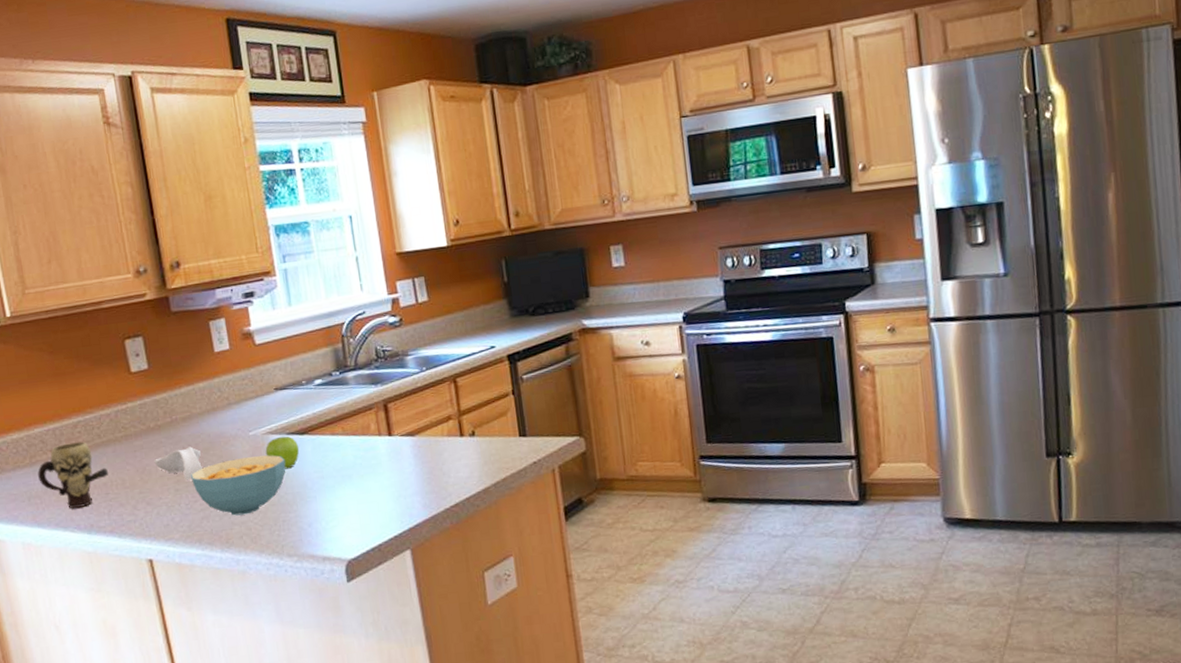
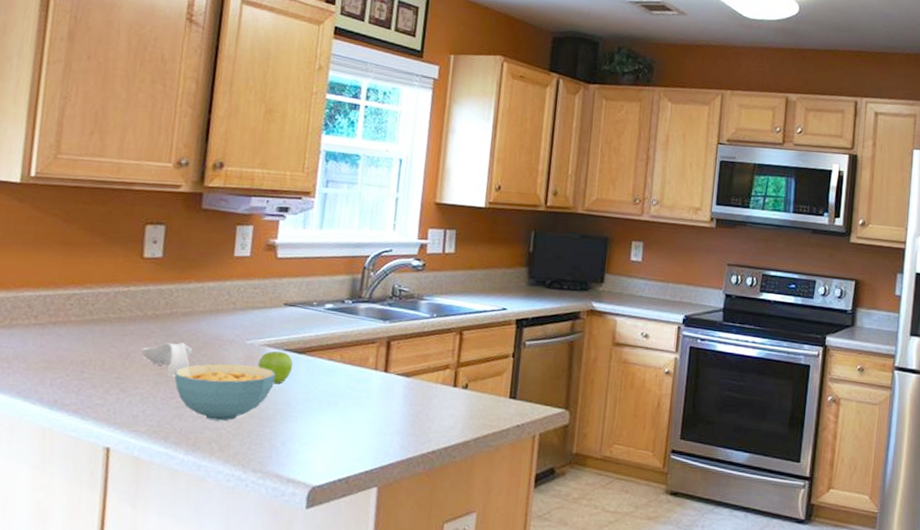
mug: present [38,441,109,508] -> none [13,313,91,381]

